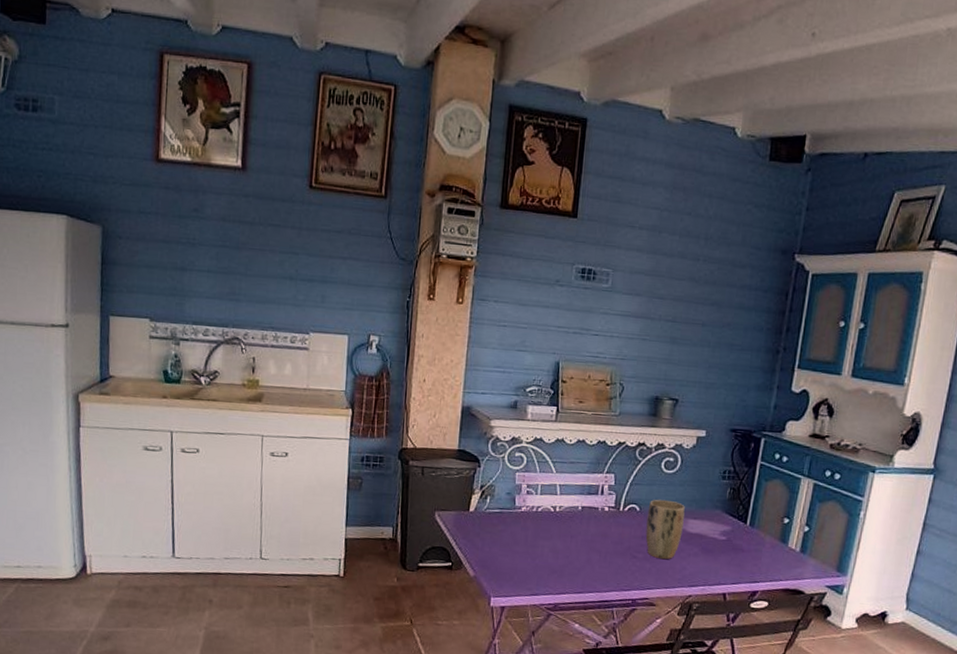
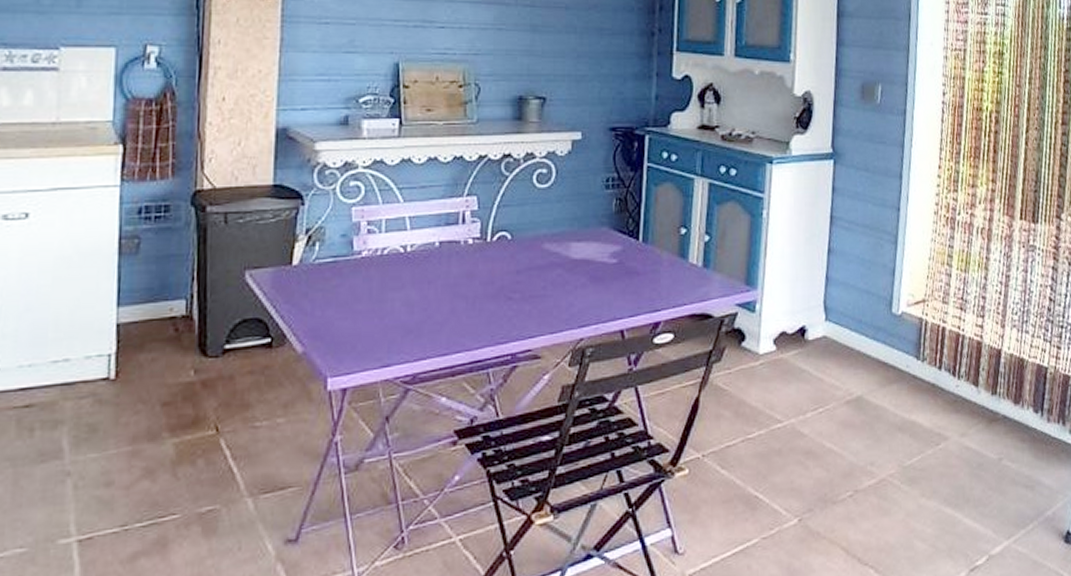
plant pot: present [645,499,685,560] -> none [521,221,565,298]

